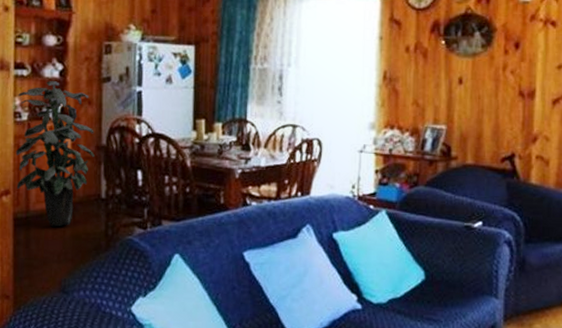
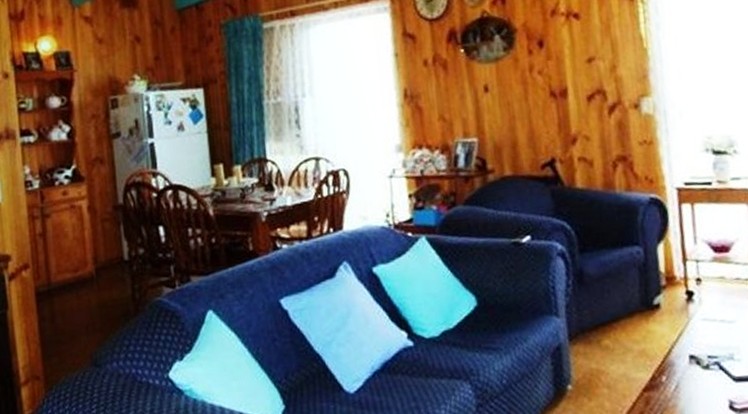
indoor plant: present [15,81,95,227] -> none [27,144,113,297]

